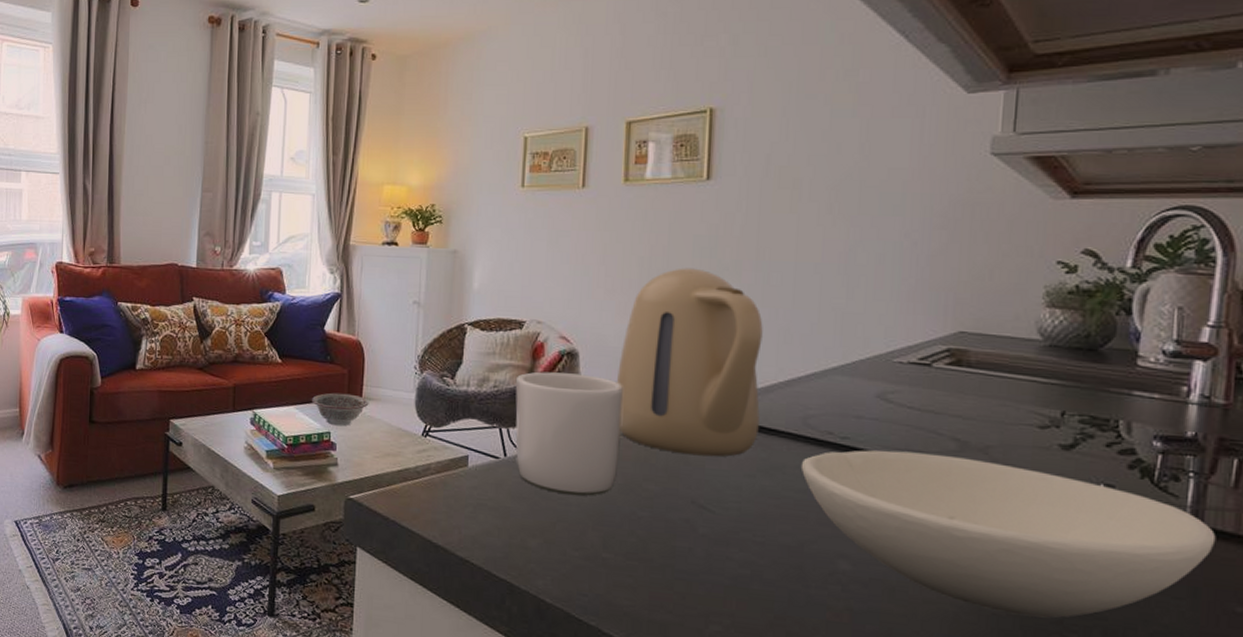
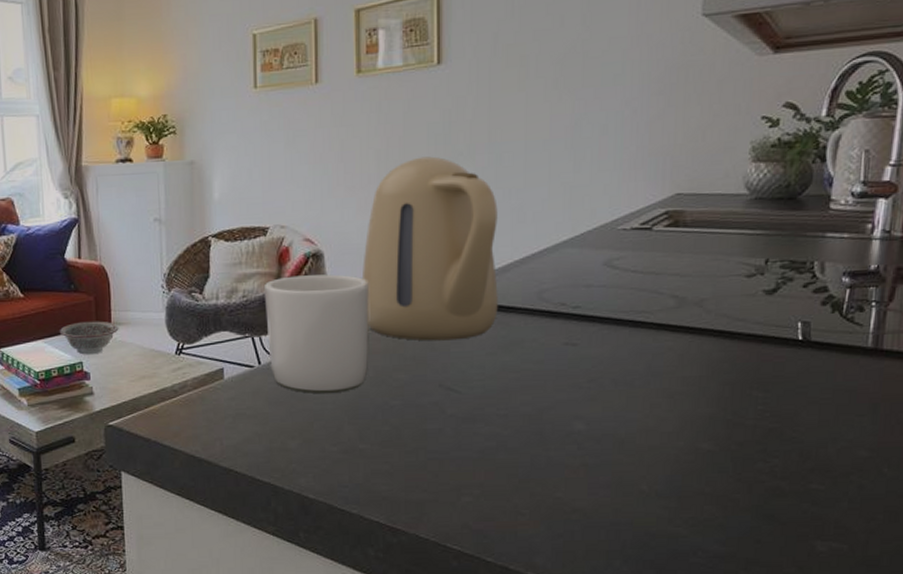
bowl: present [800,450,1216,618] -> none [537,312,893,449]

